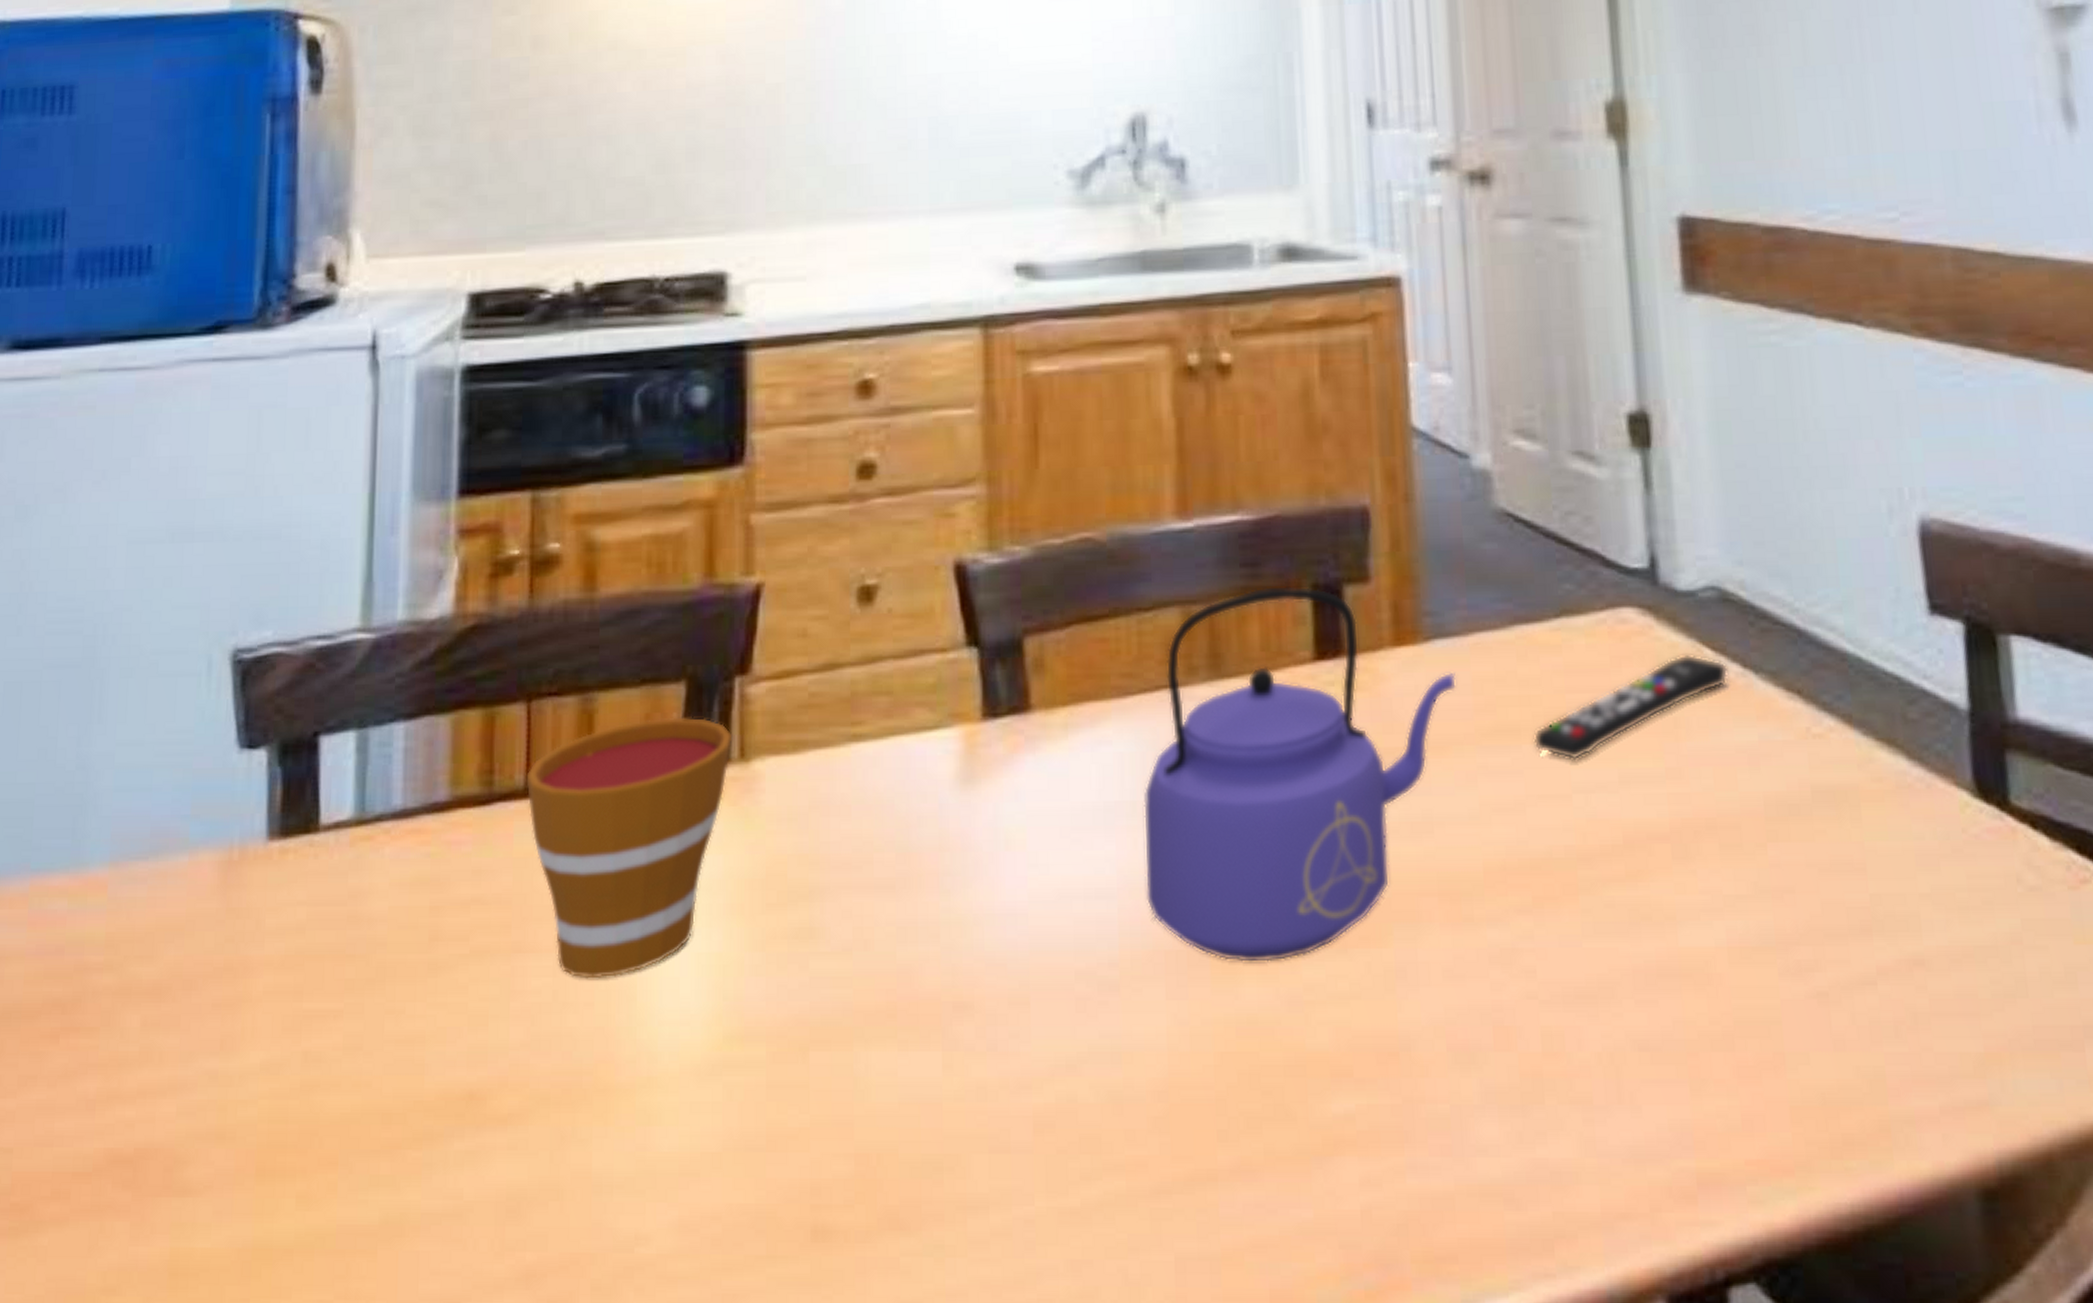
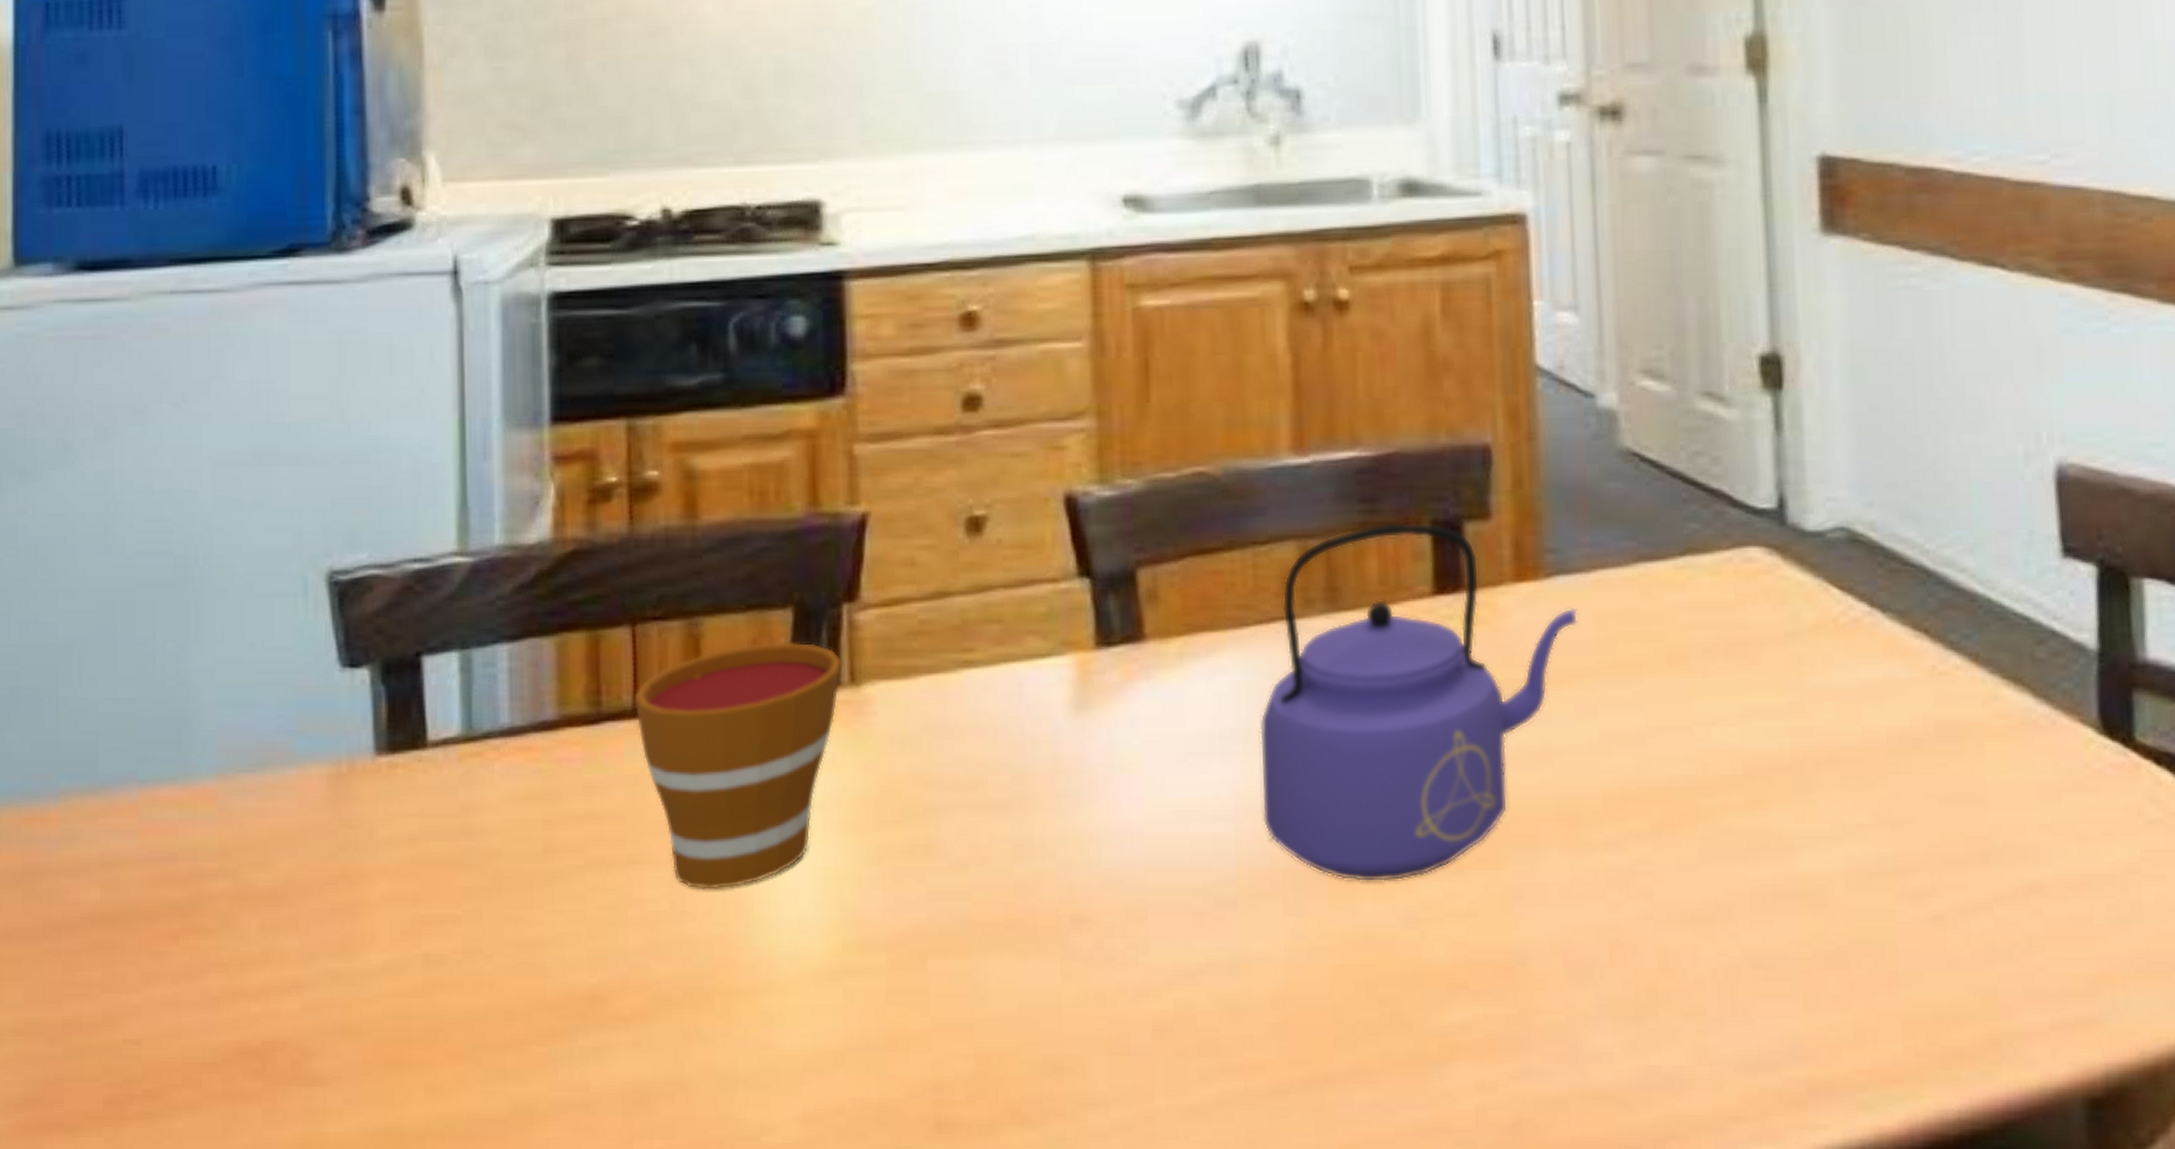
remote control: present [1533,654,1729,761] -> none [1655,593,1855,695]

